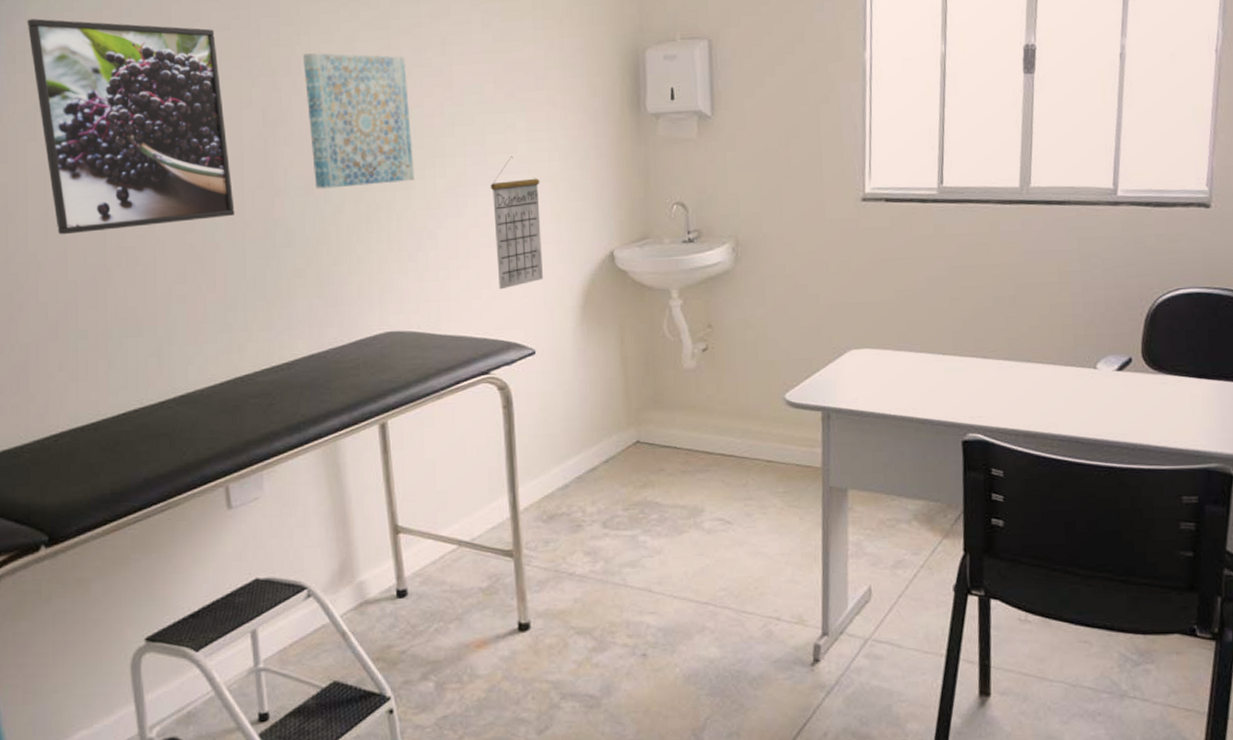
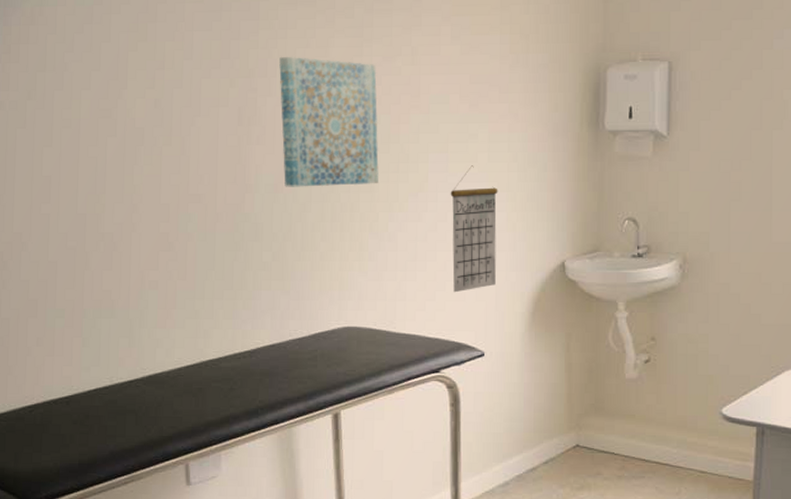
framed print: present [27,18,235,235] -> none [22,12,207,218]

